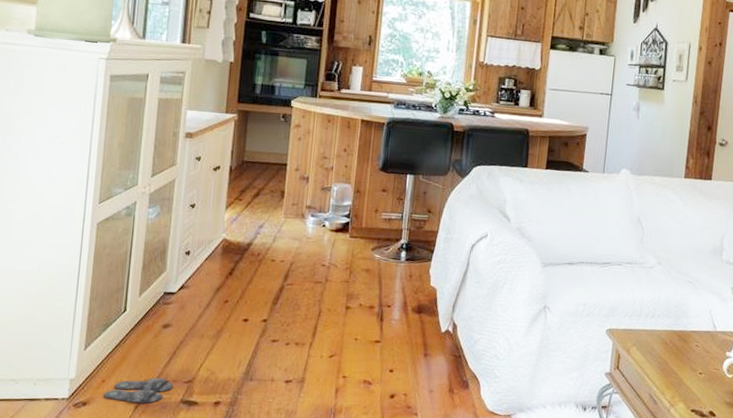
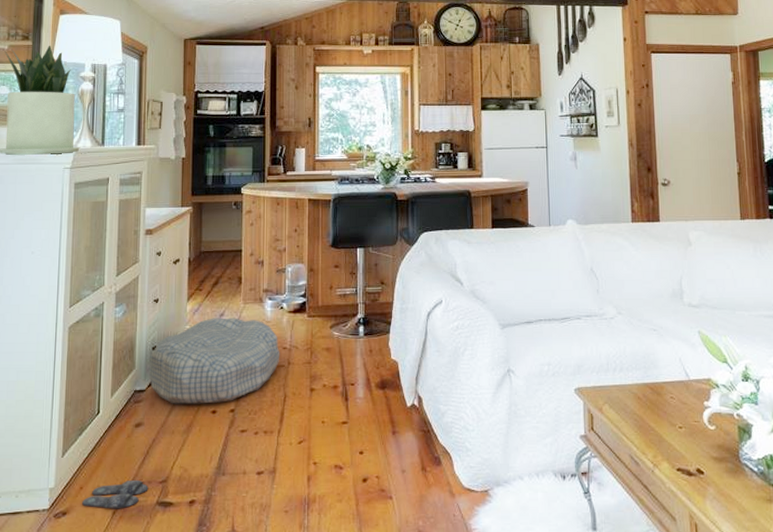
dog bed: none [181,228,319,312] -> present [149,318,280,404]

